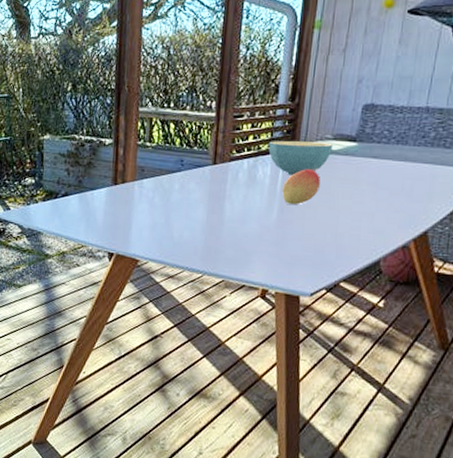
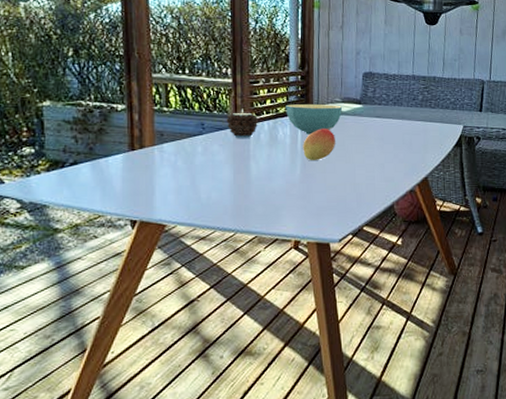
candle: none [205,145,239,177] -> present [226,108,259,138]

